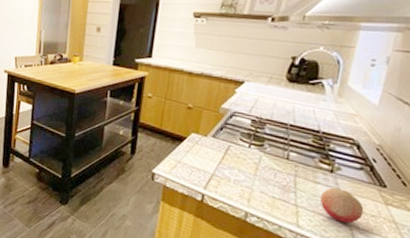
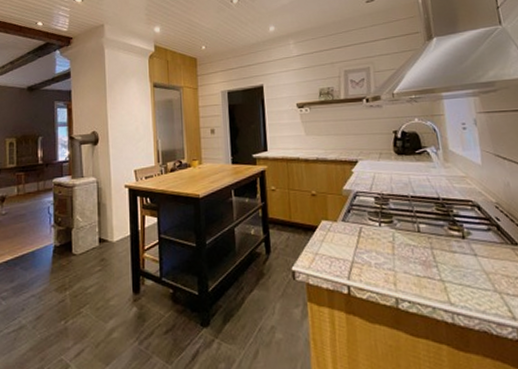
fruit: present [320,187,364,224] -> none [461,254,508,291]

